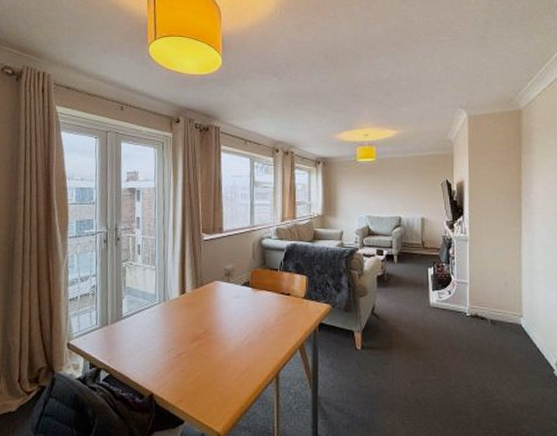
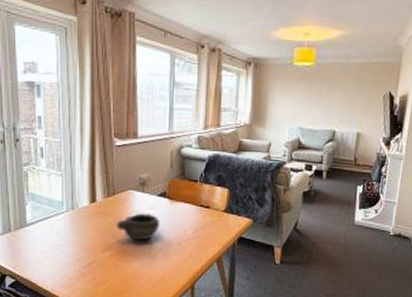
bowl: none [204,303,244,330] -> present [116,213,160,240]

